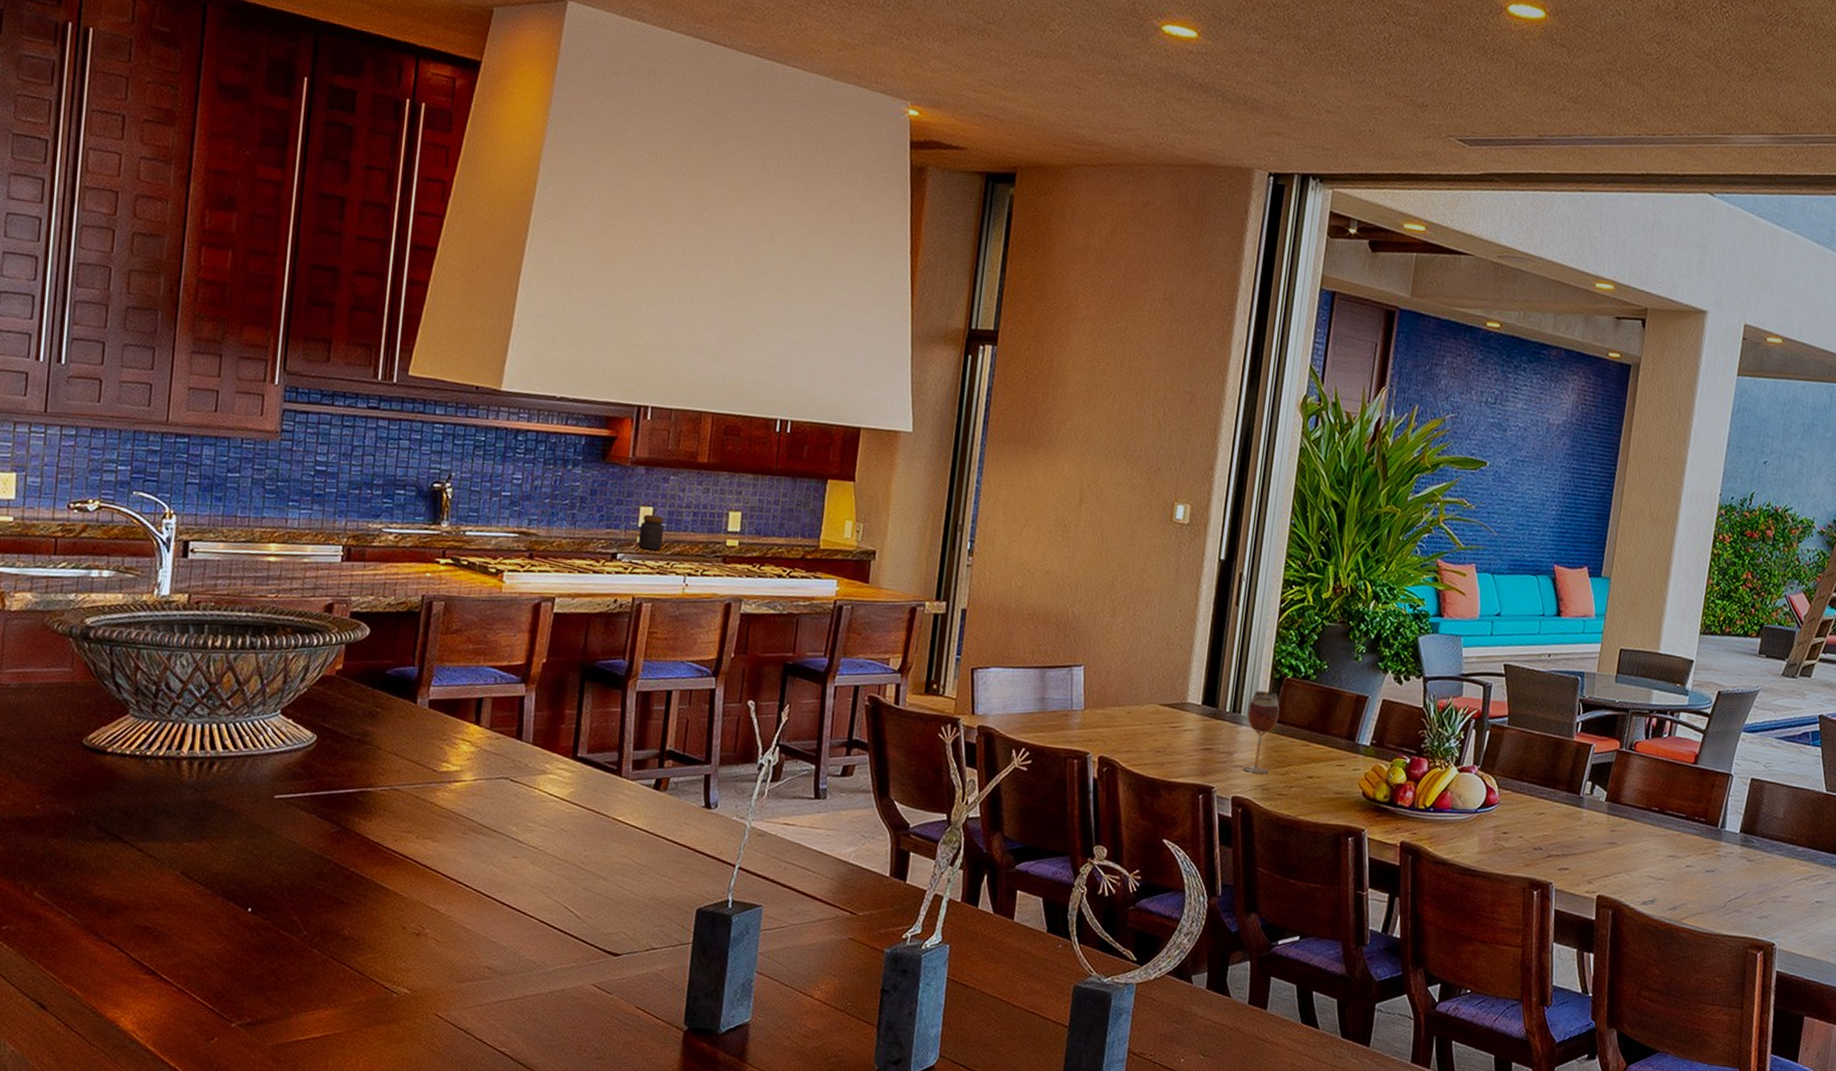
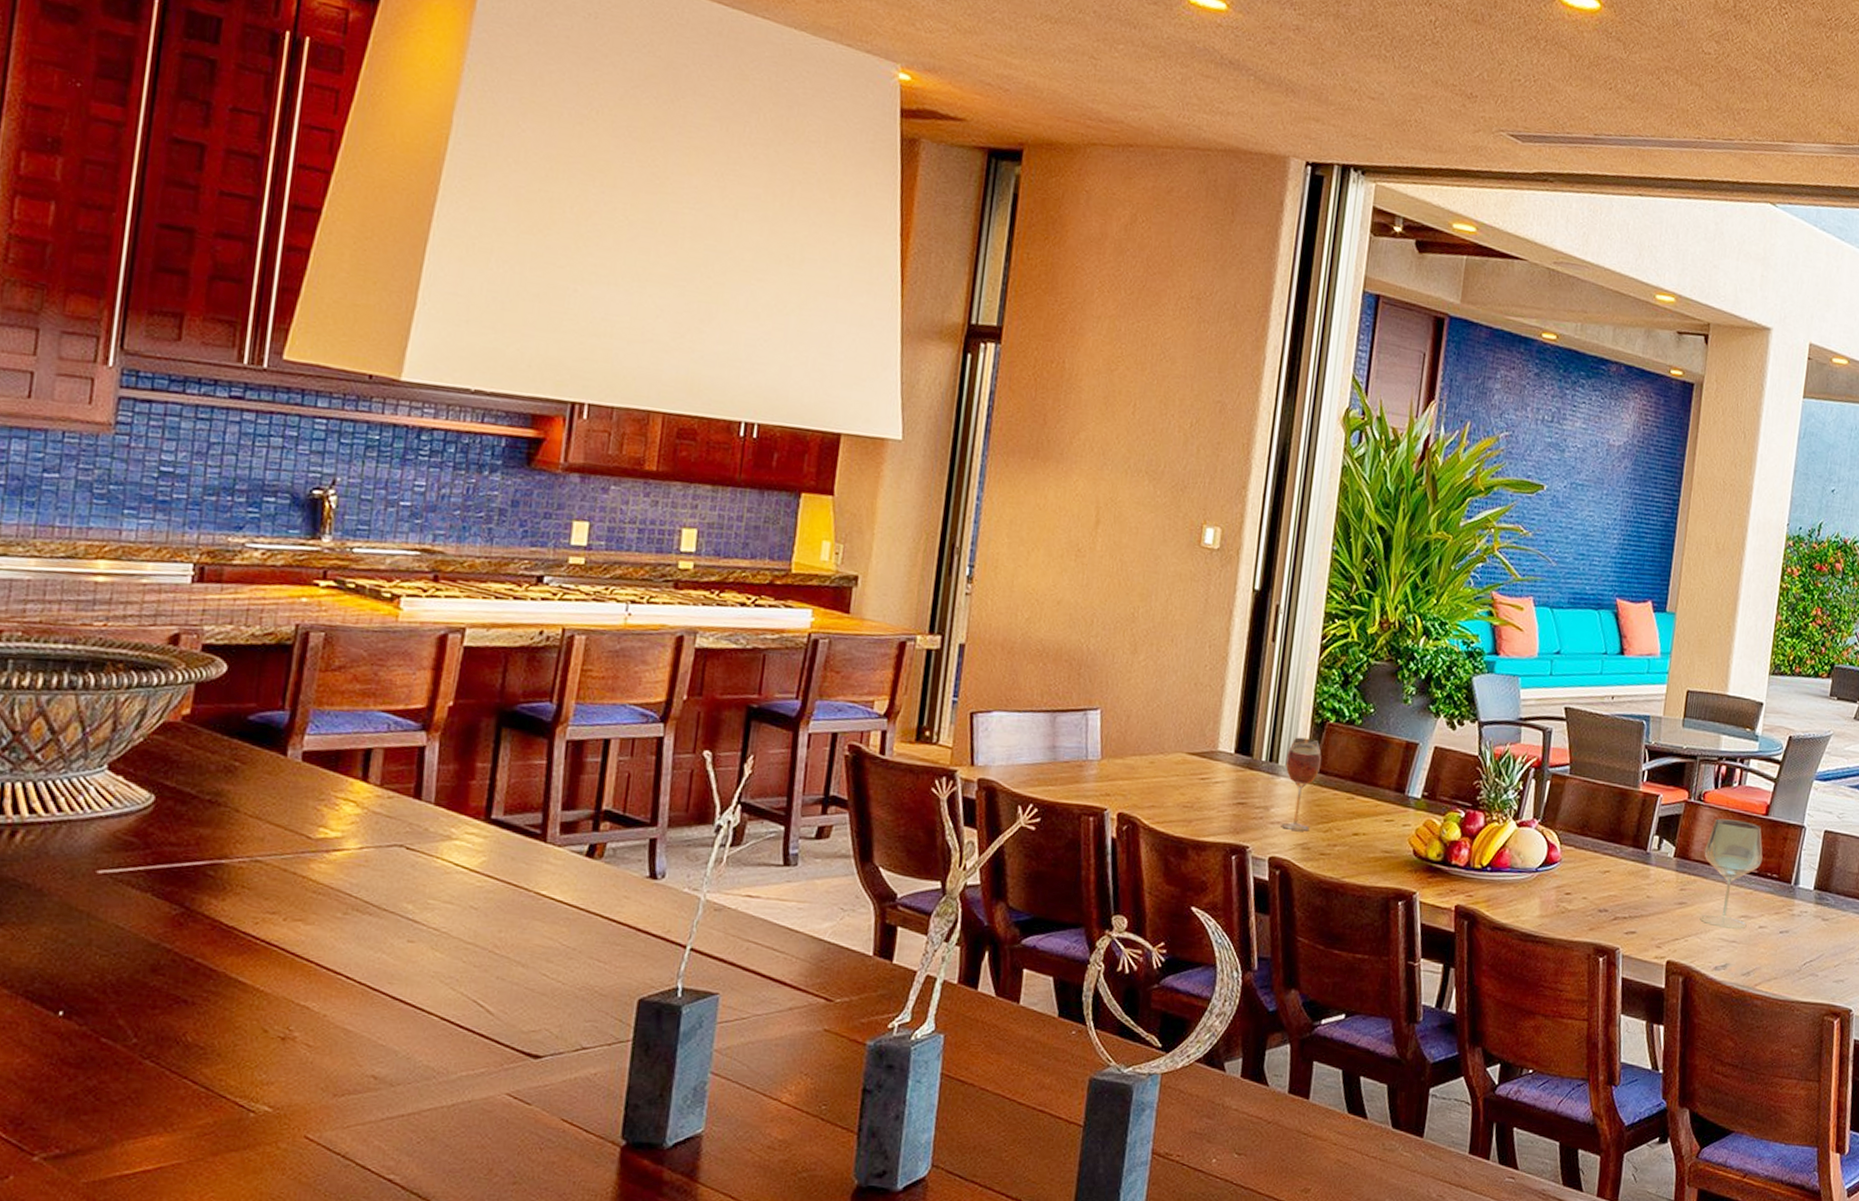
jar: present [637,514,665,551] -> none [569,530,603,574]
wine glass: none [1629,766,1691,868] -> present [1700,818,1763,930]

